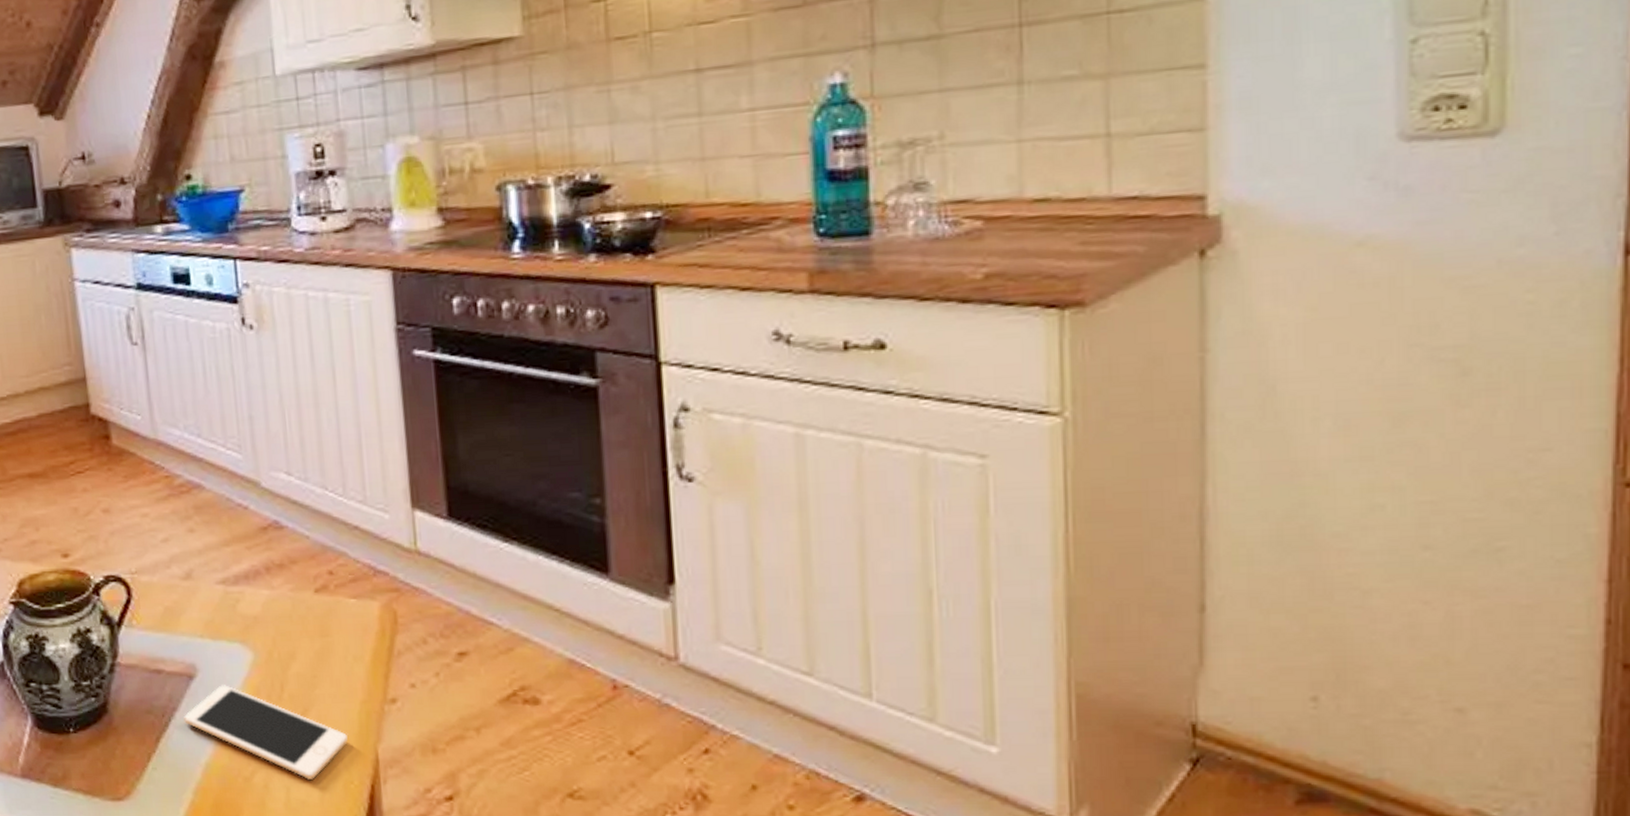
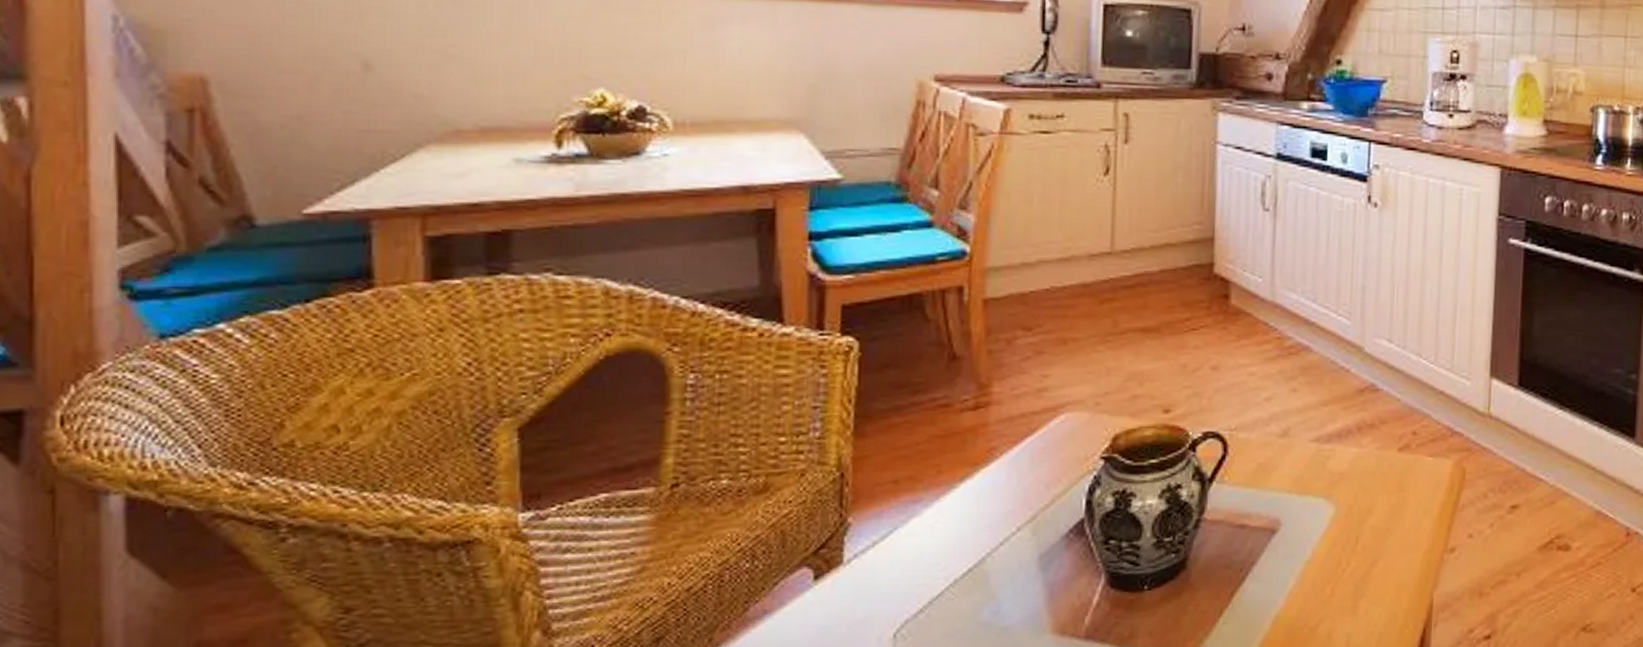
cell phone: present [184,685,348,779] -> none [1261,538,1409,626]

